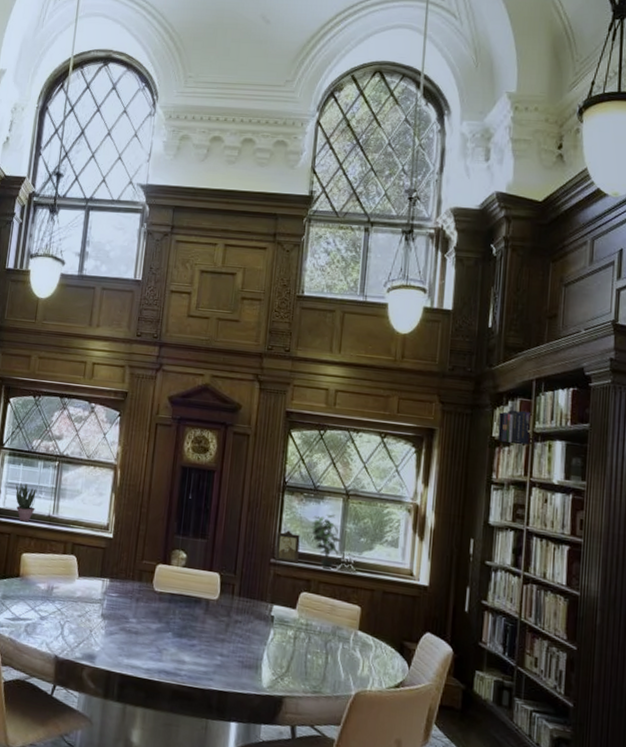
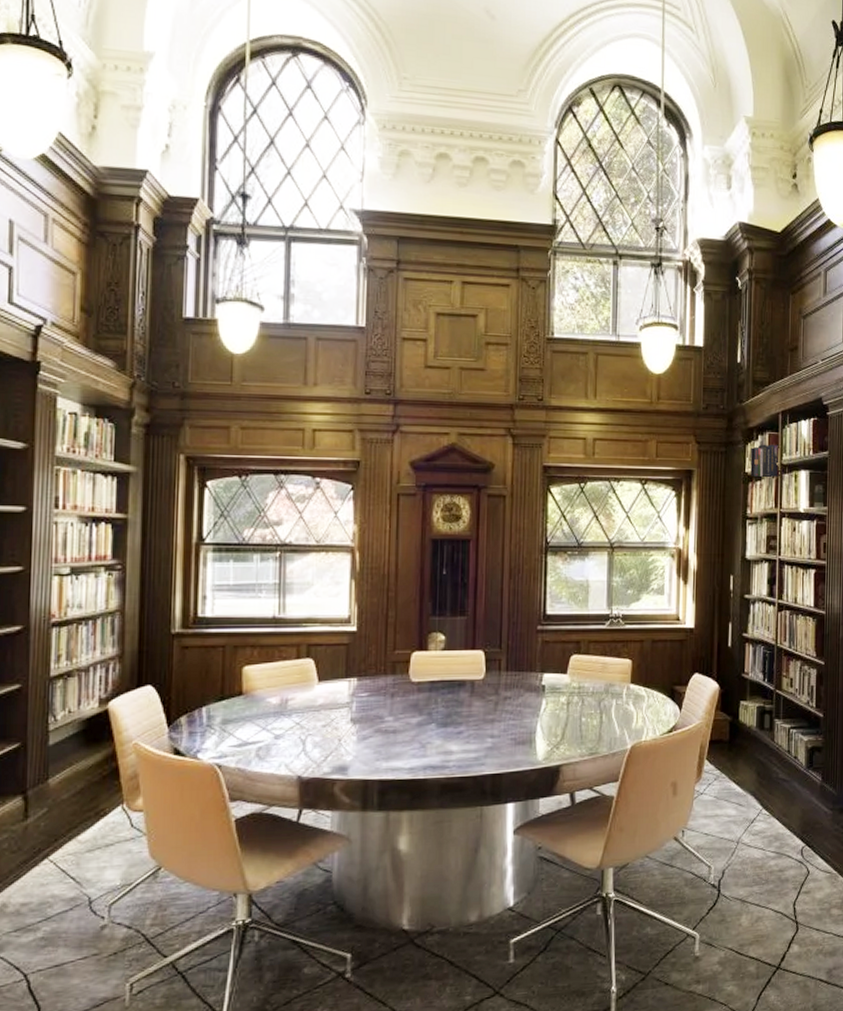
potted plant: present [15,483,36,522] -> none [225,583,255,629]
photo frame: present [274,530,300,563] -> none [541,593,567,628]
potted plant: present [310,514,342,568] -> none [577,570,609,626]

